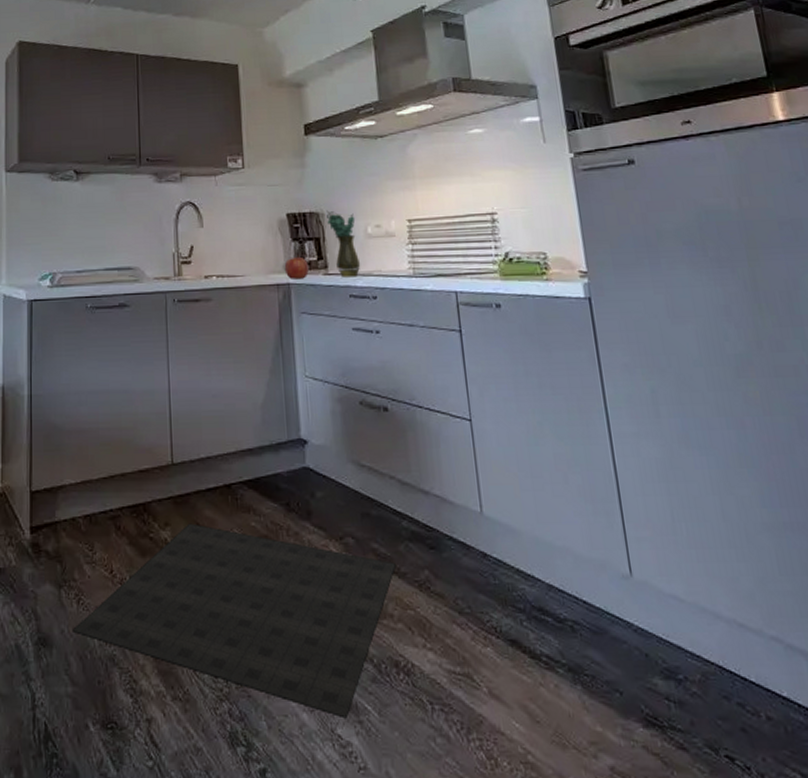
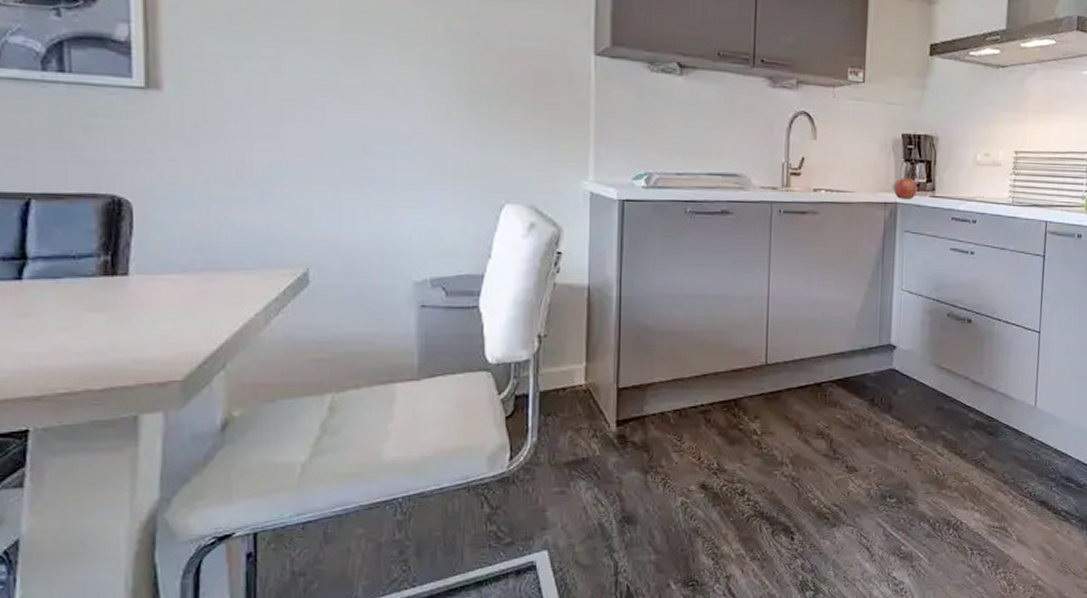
doormat: present [73,523,396,719] -> none [658,416,959,565]
vase: present [326,210,361,278] -> none [940,134,967,201]

